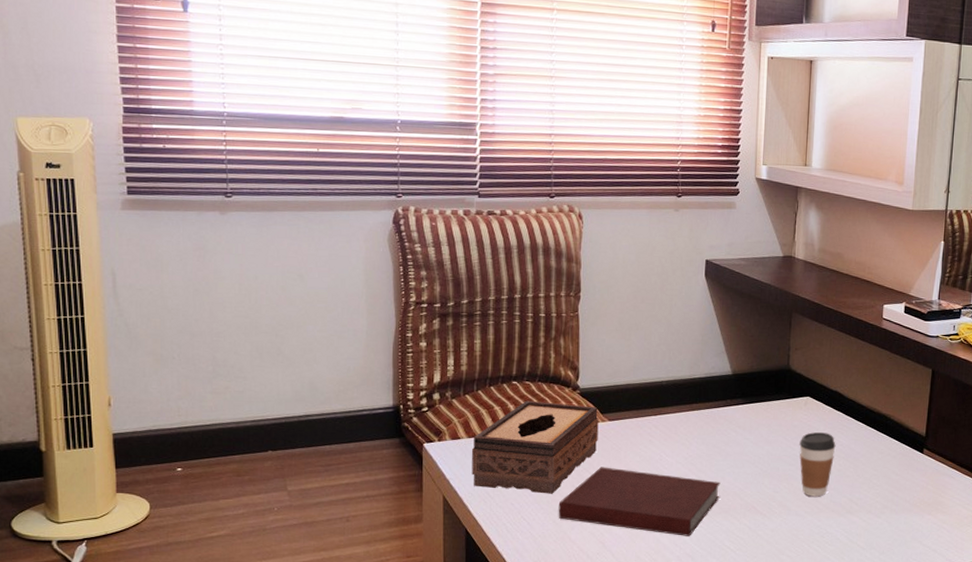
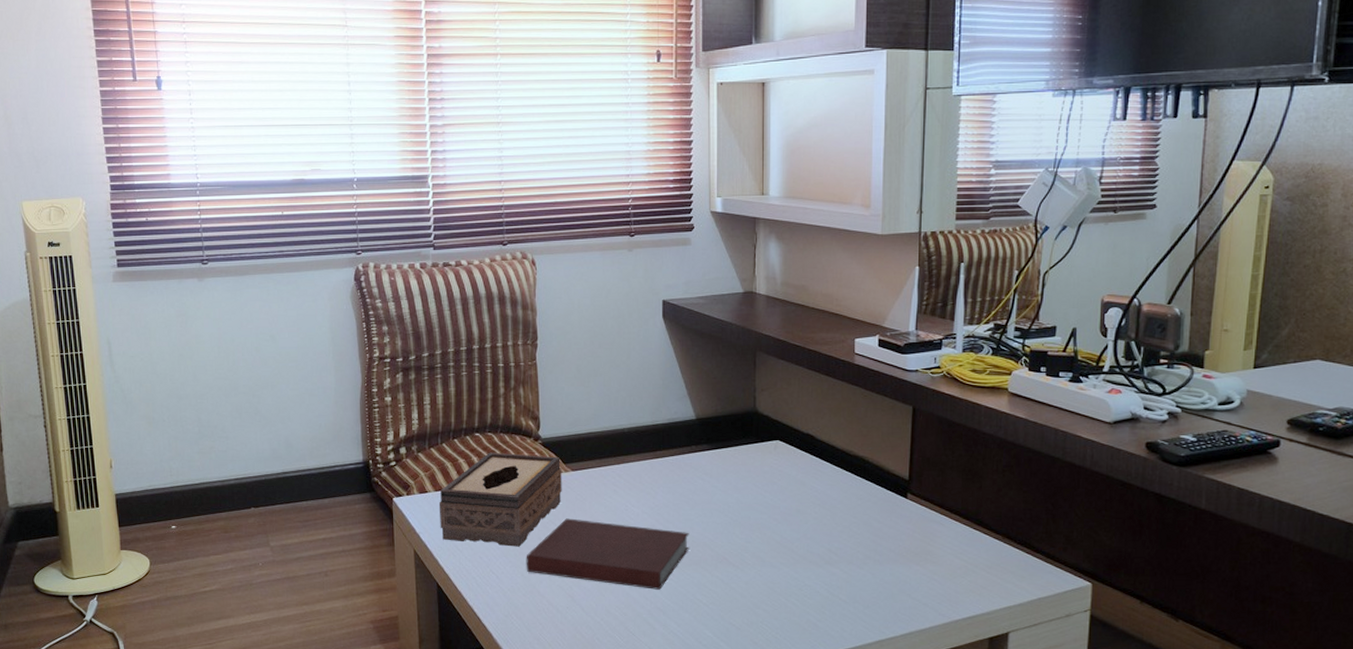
coffee cup: present [799,432,836,497] -> none [771,478,810,547]

